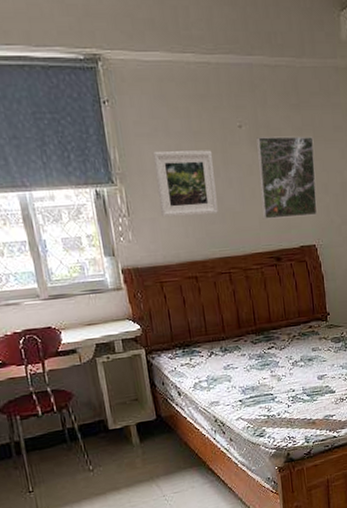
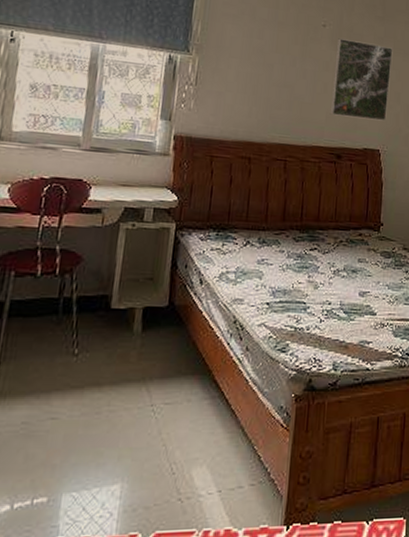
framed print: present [152,150,218,218] -> none [228,32,293,101]

